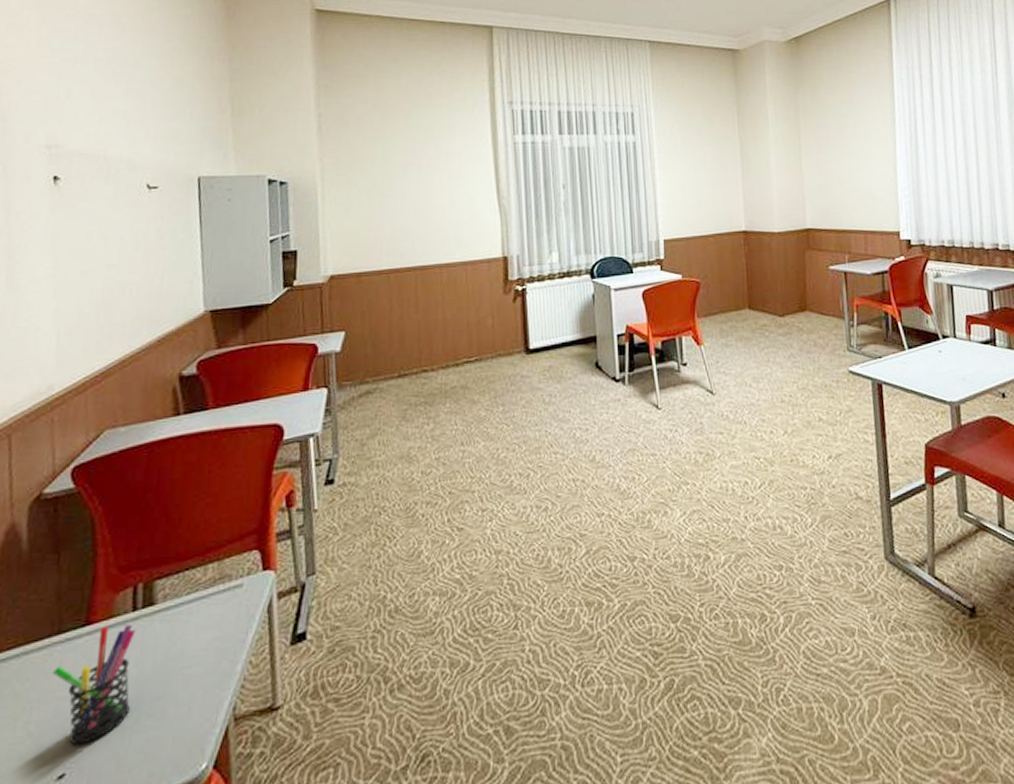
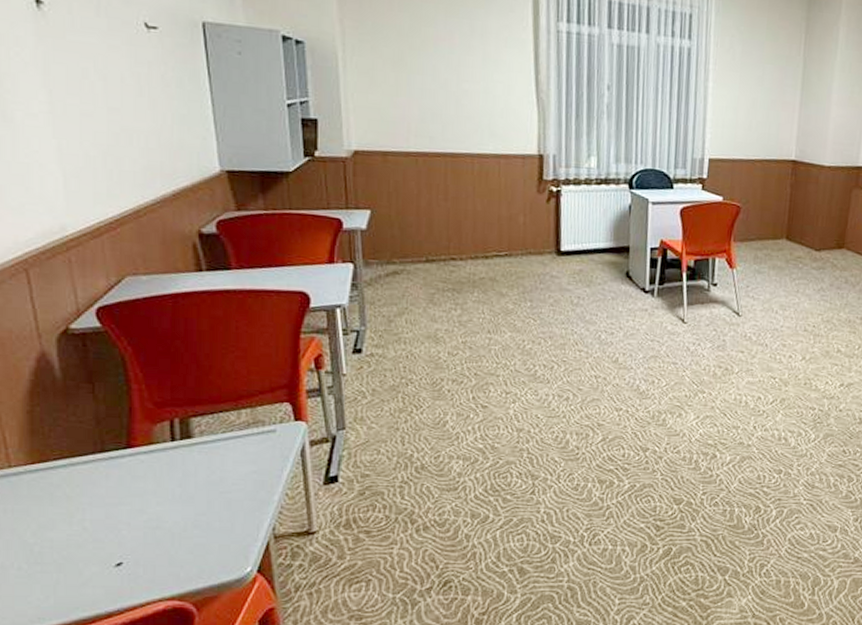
pen holder: present [52,624,136,746] -> none [100,450,177,542]

